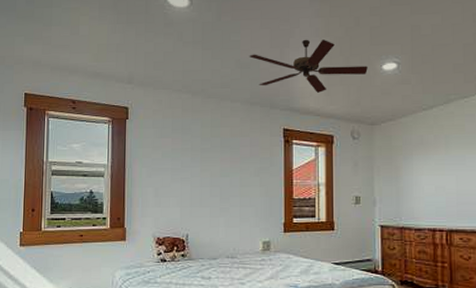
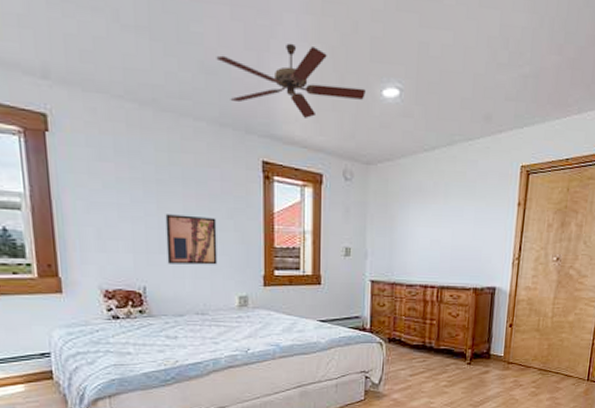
wall art: none [206,175,246,215] -> present [165,214,218,265]

